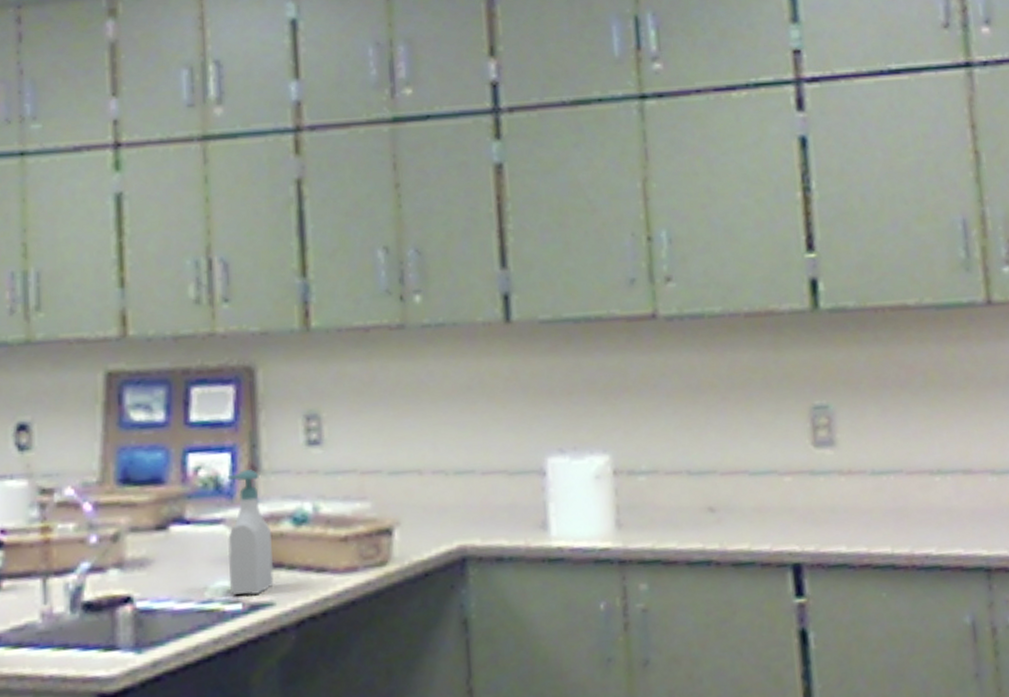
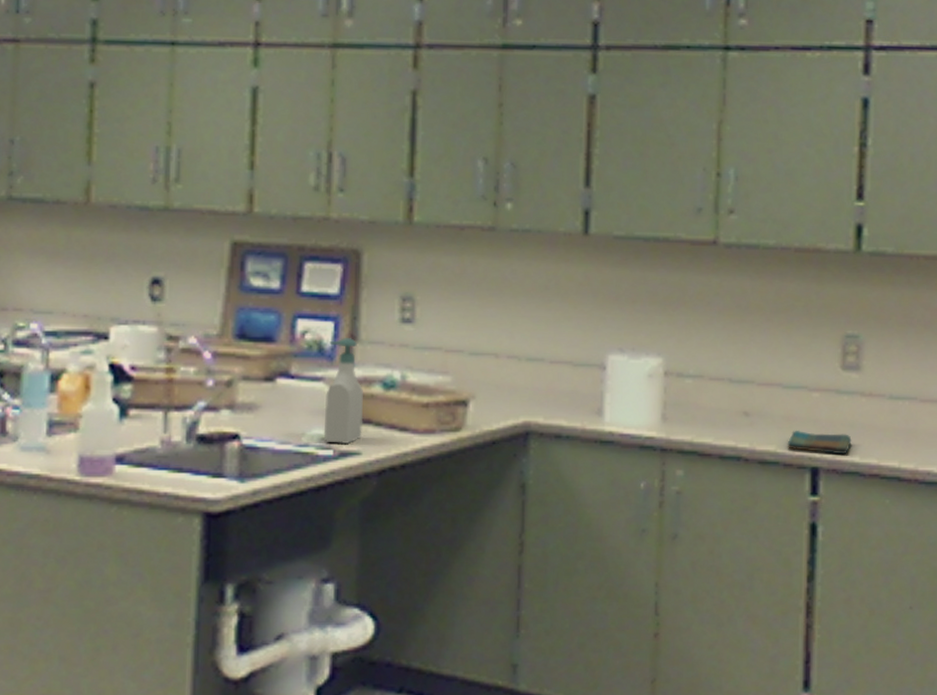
dish towel: none [762,521,835,547] -> present [787,430,852,455]

